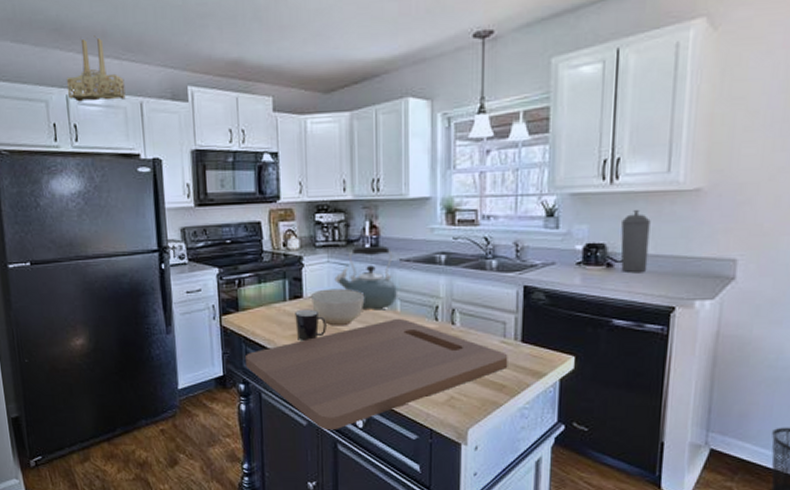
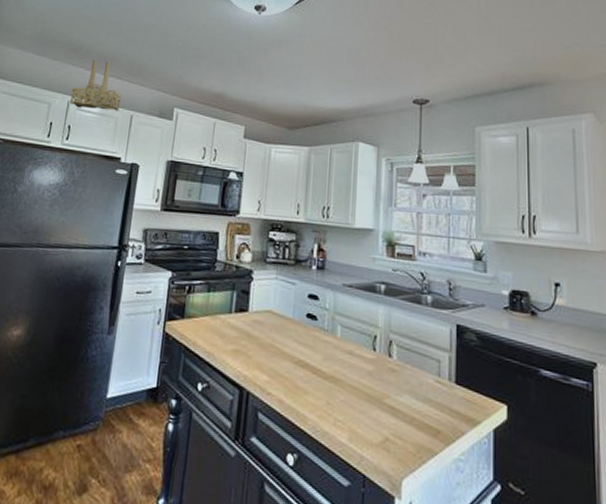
cutting board: present [246,319,508,431] -> none [181,344,443,466]
mug: present [295,309,326,342] -> none [237,323,268,359]
bowl: present [310,288,365,326] -> none [255,305,308,347]
kettle: present [334,245,398,311] -> none [280,267,340,334]
canister: present [620,210,651,273] -> none [541,264,568,325]

